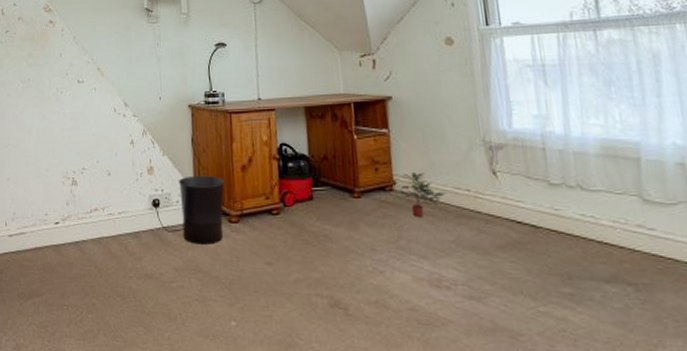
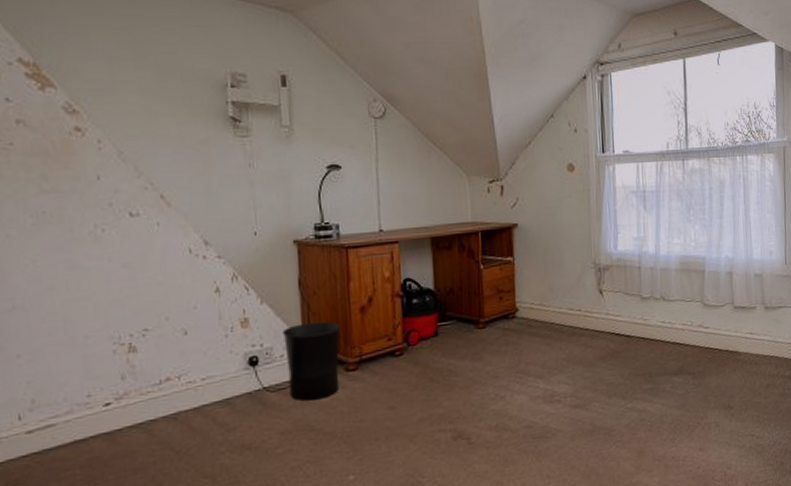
potted plant: present [399,173,447,217] -> none [521,297,562,341]

